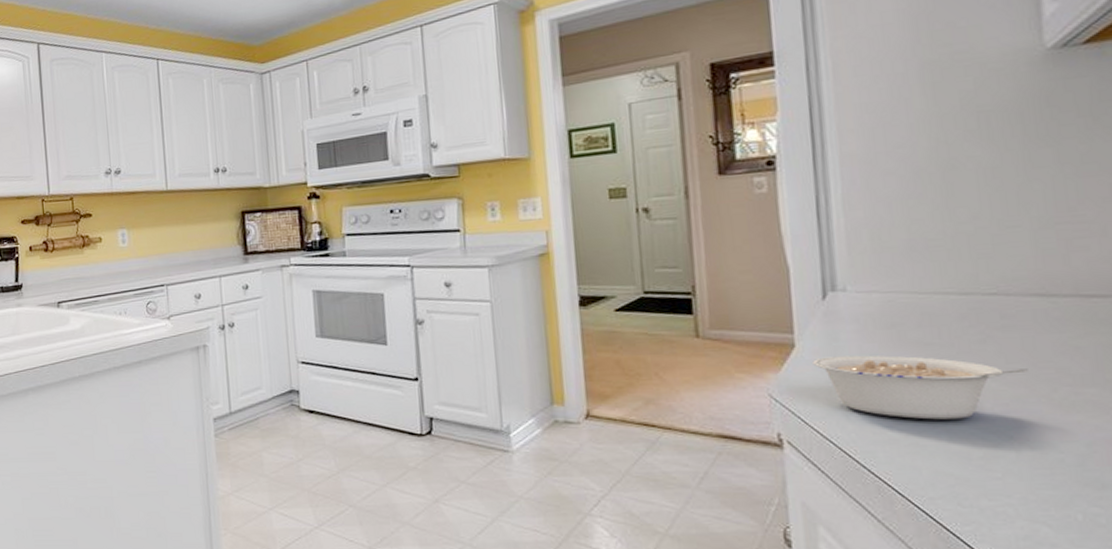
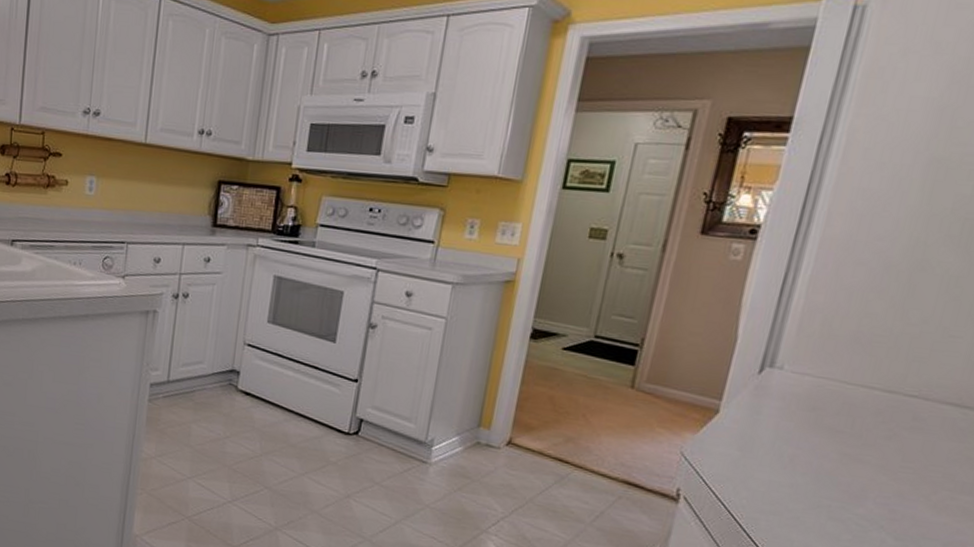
legume: present [812,355,1028,420] -> none [729,426,919,504]

